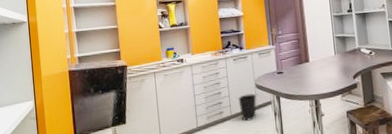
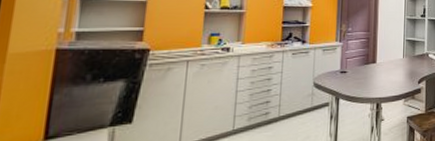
wastebasket: present [238,93,257,121] -> none [290,93,313,124]

